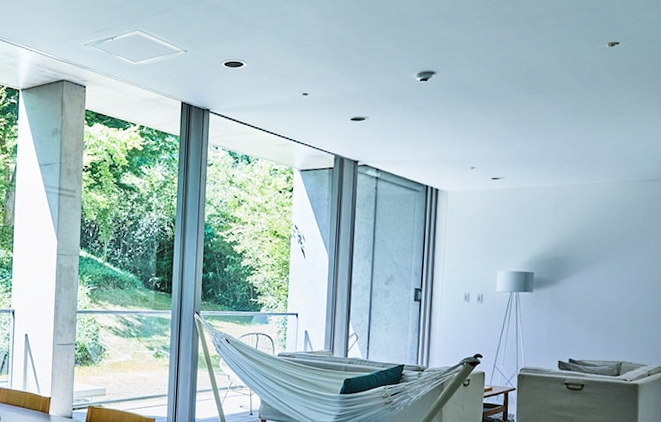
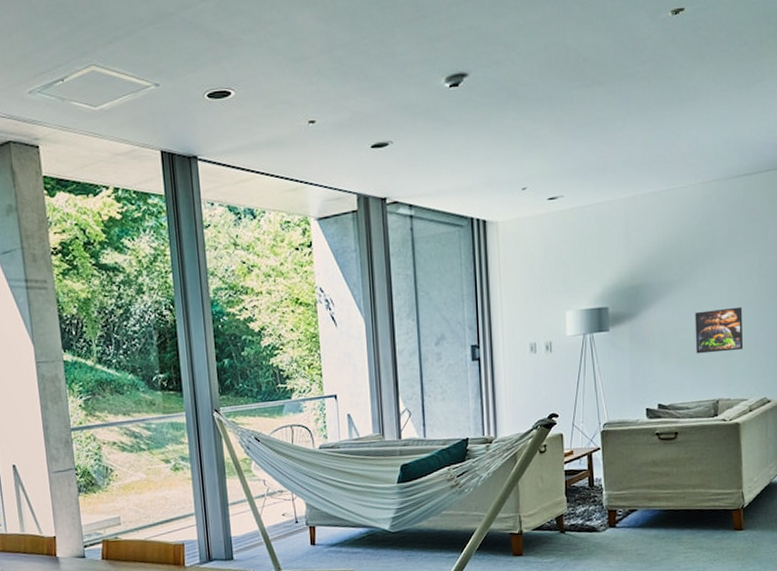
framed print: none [606,286,649,323] -> present [695,306,744,354]

